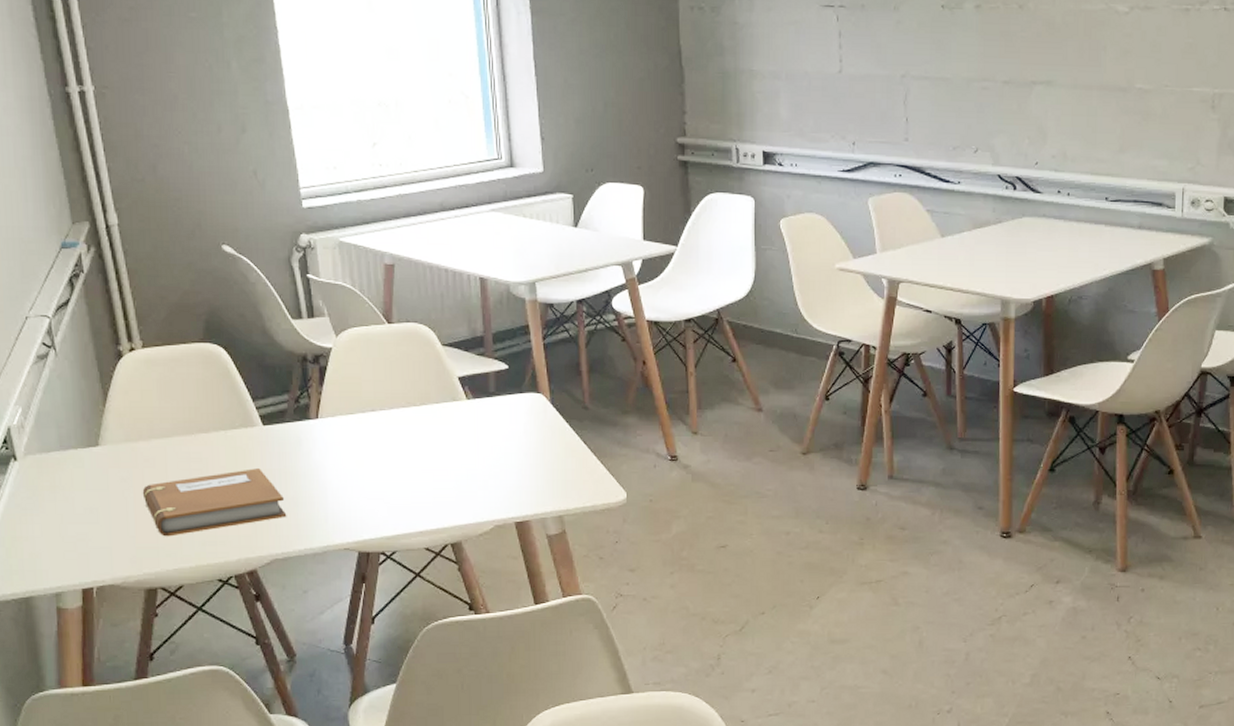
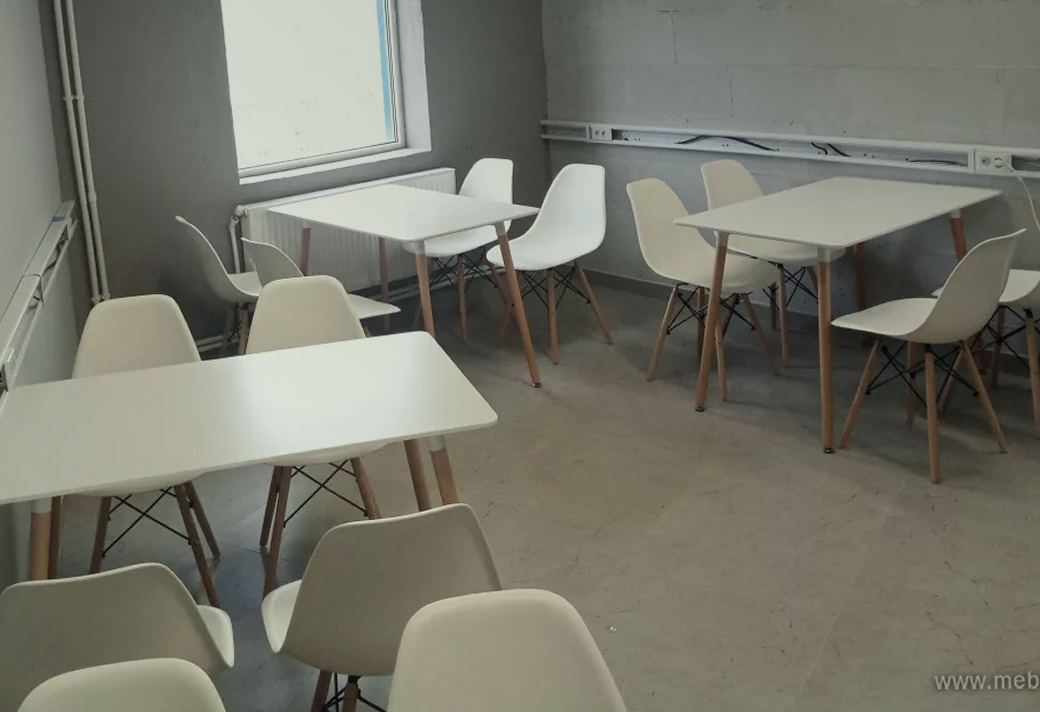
notebook: present [142,468,287,537] -> none [104,396,218,453]

